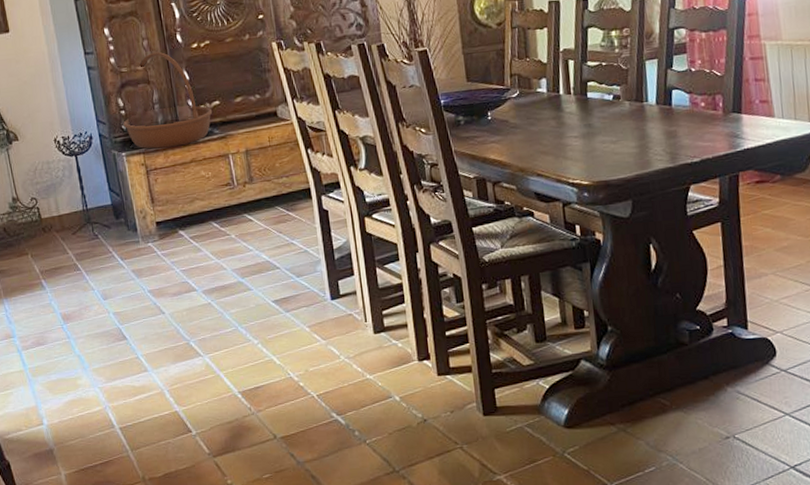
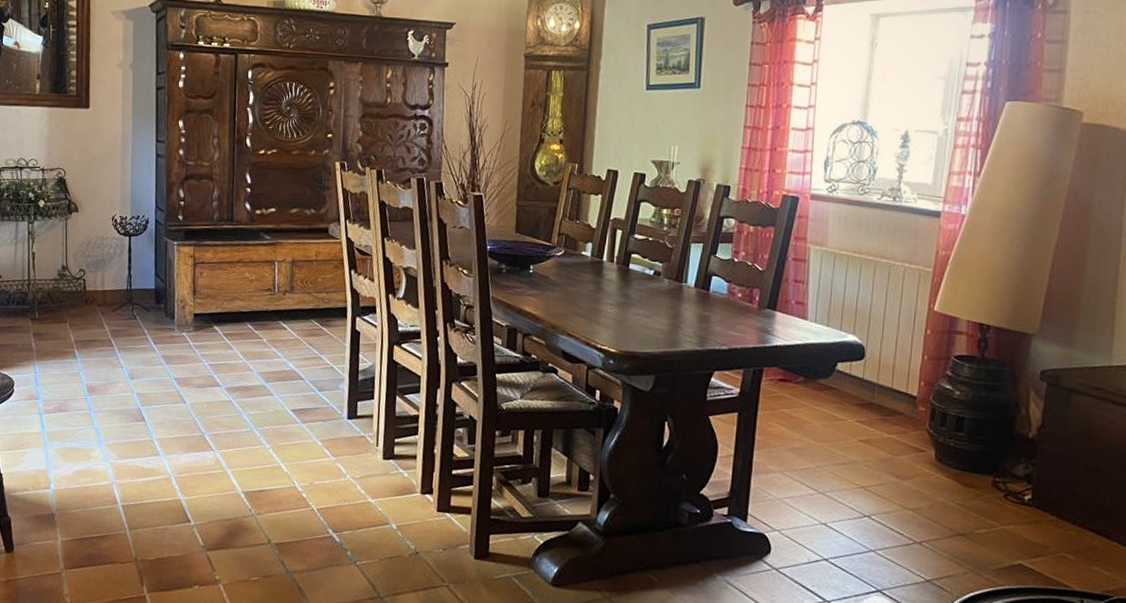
basket: present [123,51,213,150] -> none [180,151,268,246]

